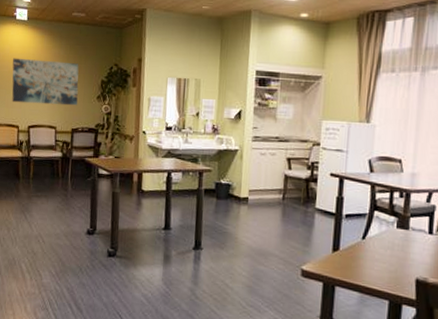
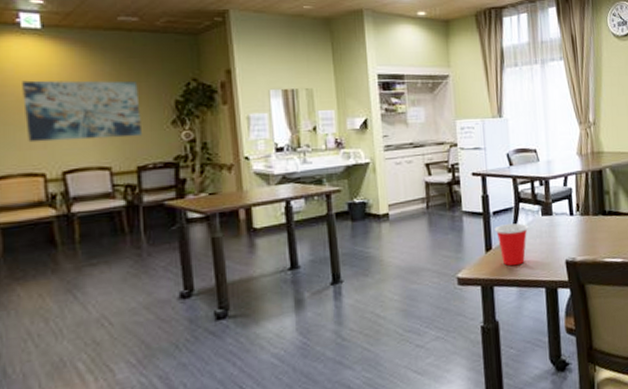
cup: none [344,228,381,272] -> present [494,223,529,266]

